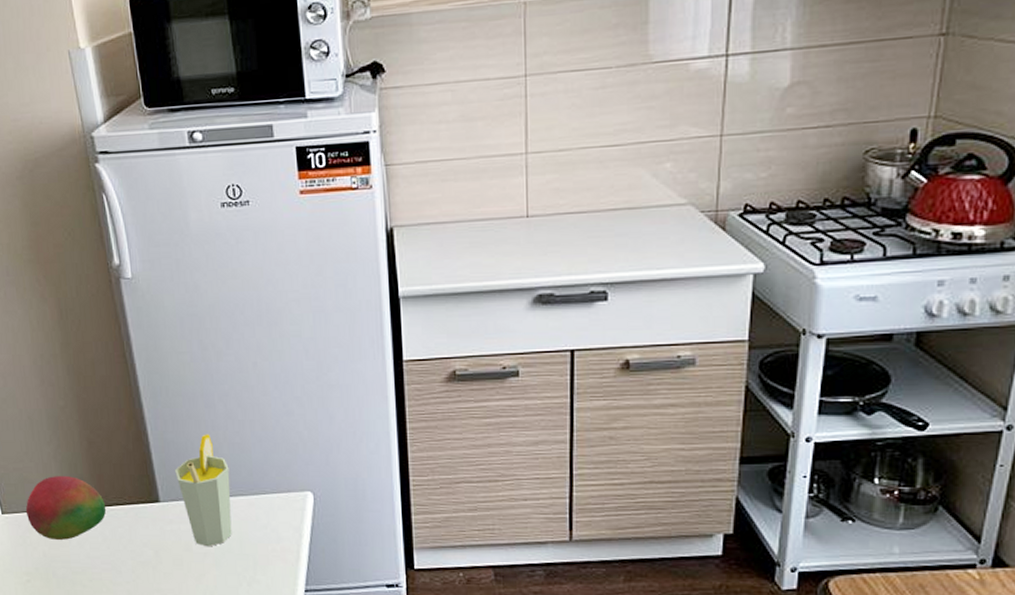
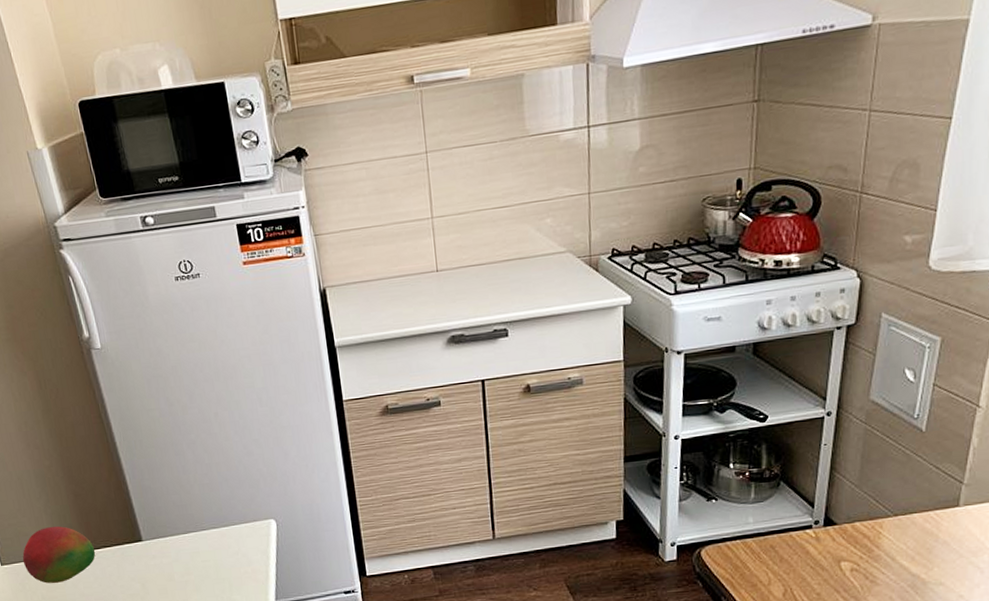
cup: present [175,434,232,547] -> none [154,478,209,576]

